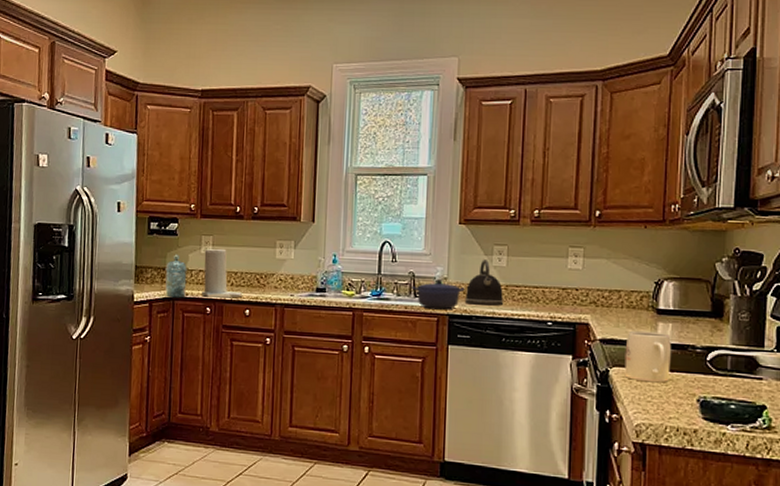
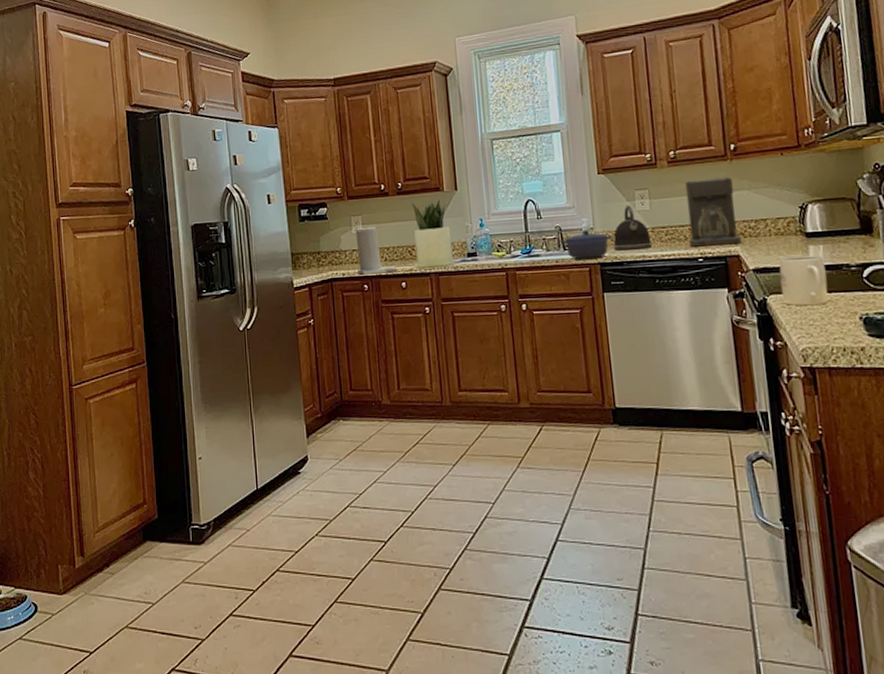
canister: present [165,254,188,298] -> none [320,237,343,280]
planter: none [259,229,305,299] -> present [411,199,458,268]
coffee maker: none [540,242,594,312] -> present [684,177,742,247]

